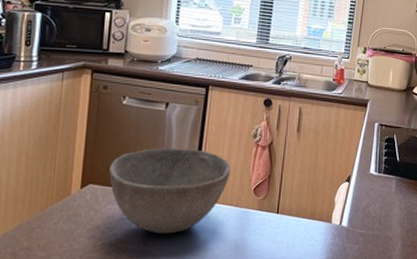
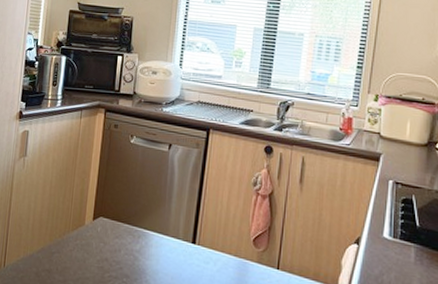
bowl: present [109,148,231,234] -> none [117,187,230,276]

